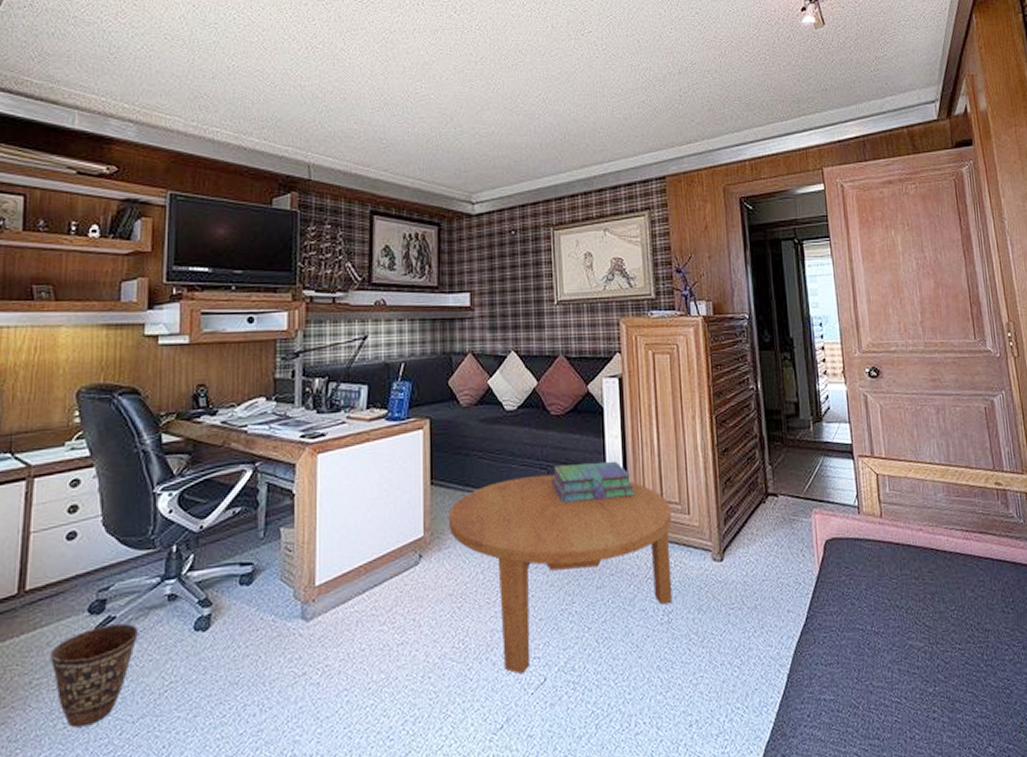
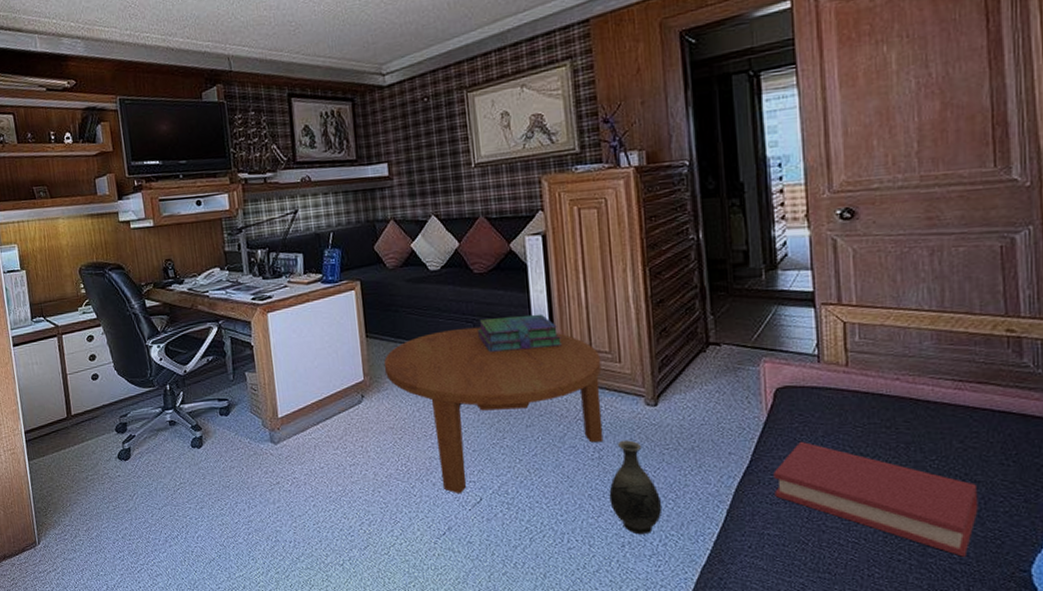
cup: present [50,623,138,728] -> none [96,440,153,509]
vase: none [677,600,729,711] -> present [609,440,663,535]
hardback book: none [826,595,991,710] -> present [773,441,979,557]

